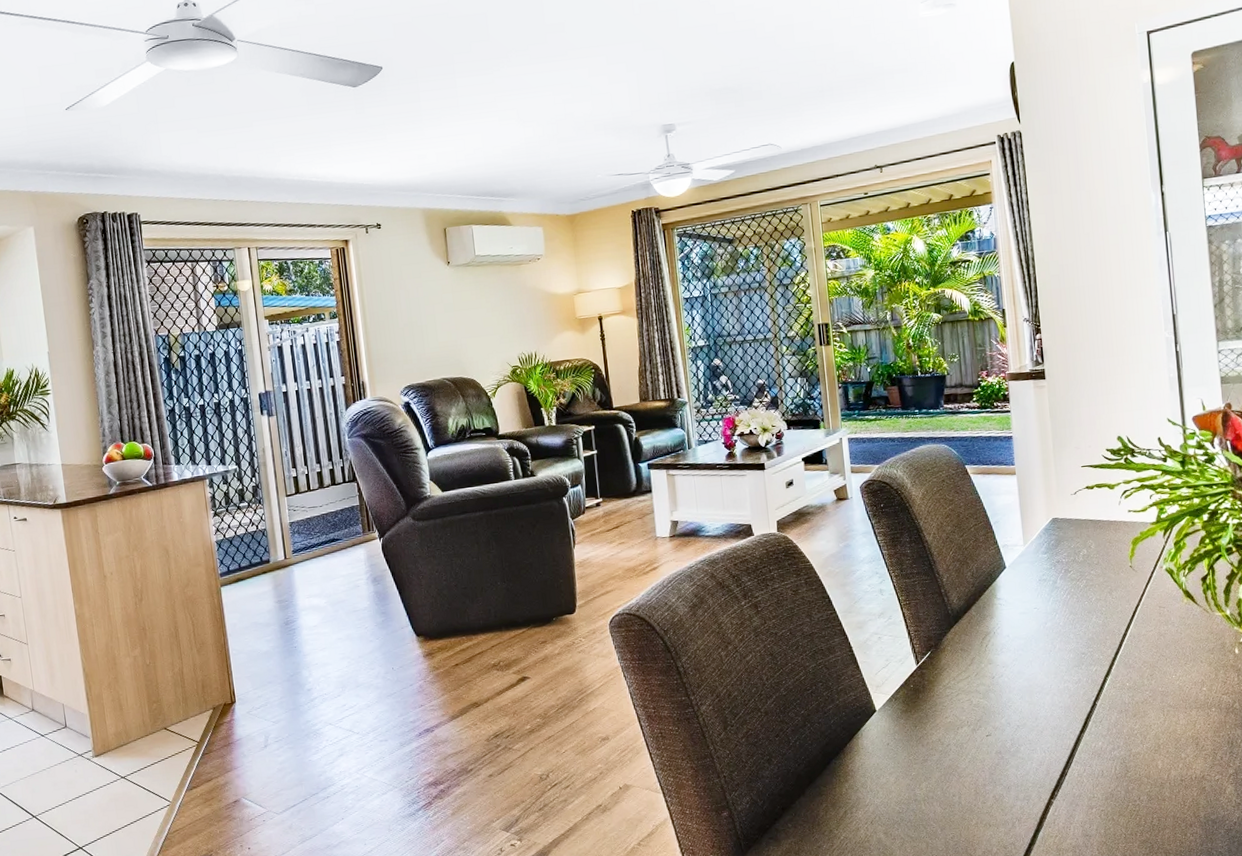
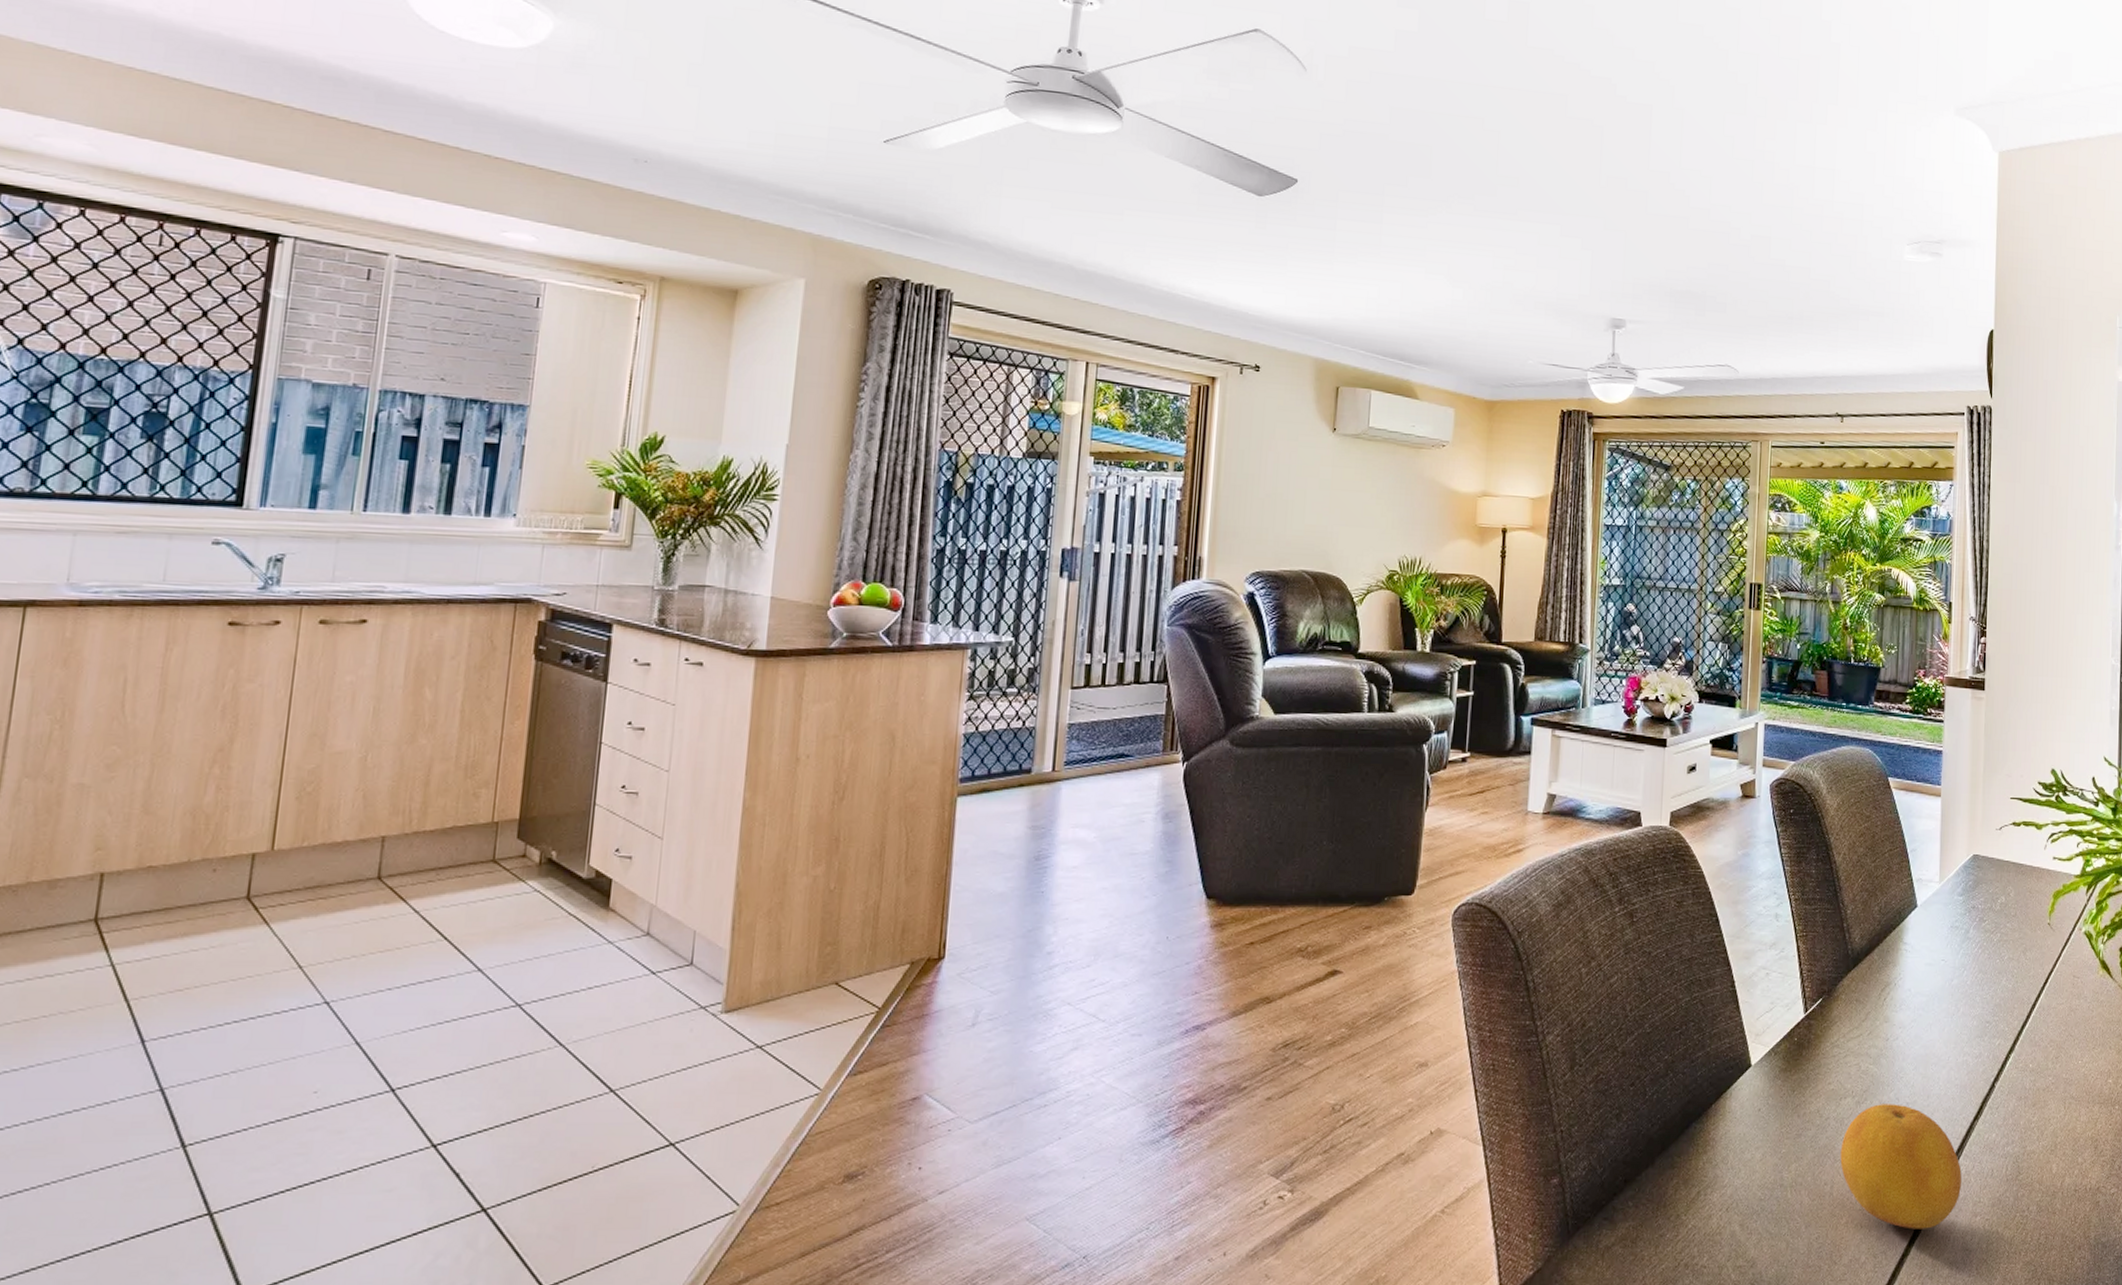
fruit: none [963,727,1076,824] -> present [1840,1104,1962,1229]

